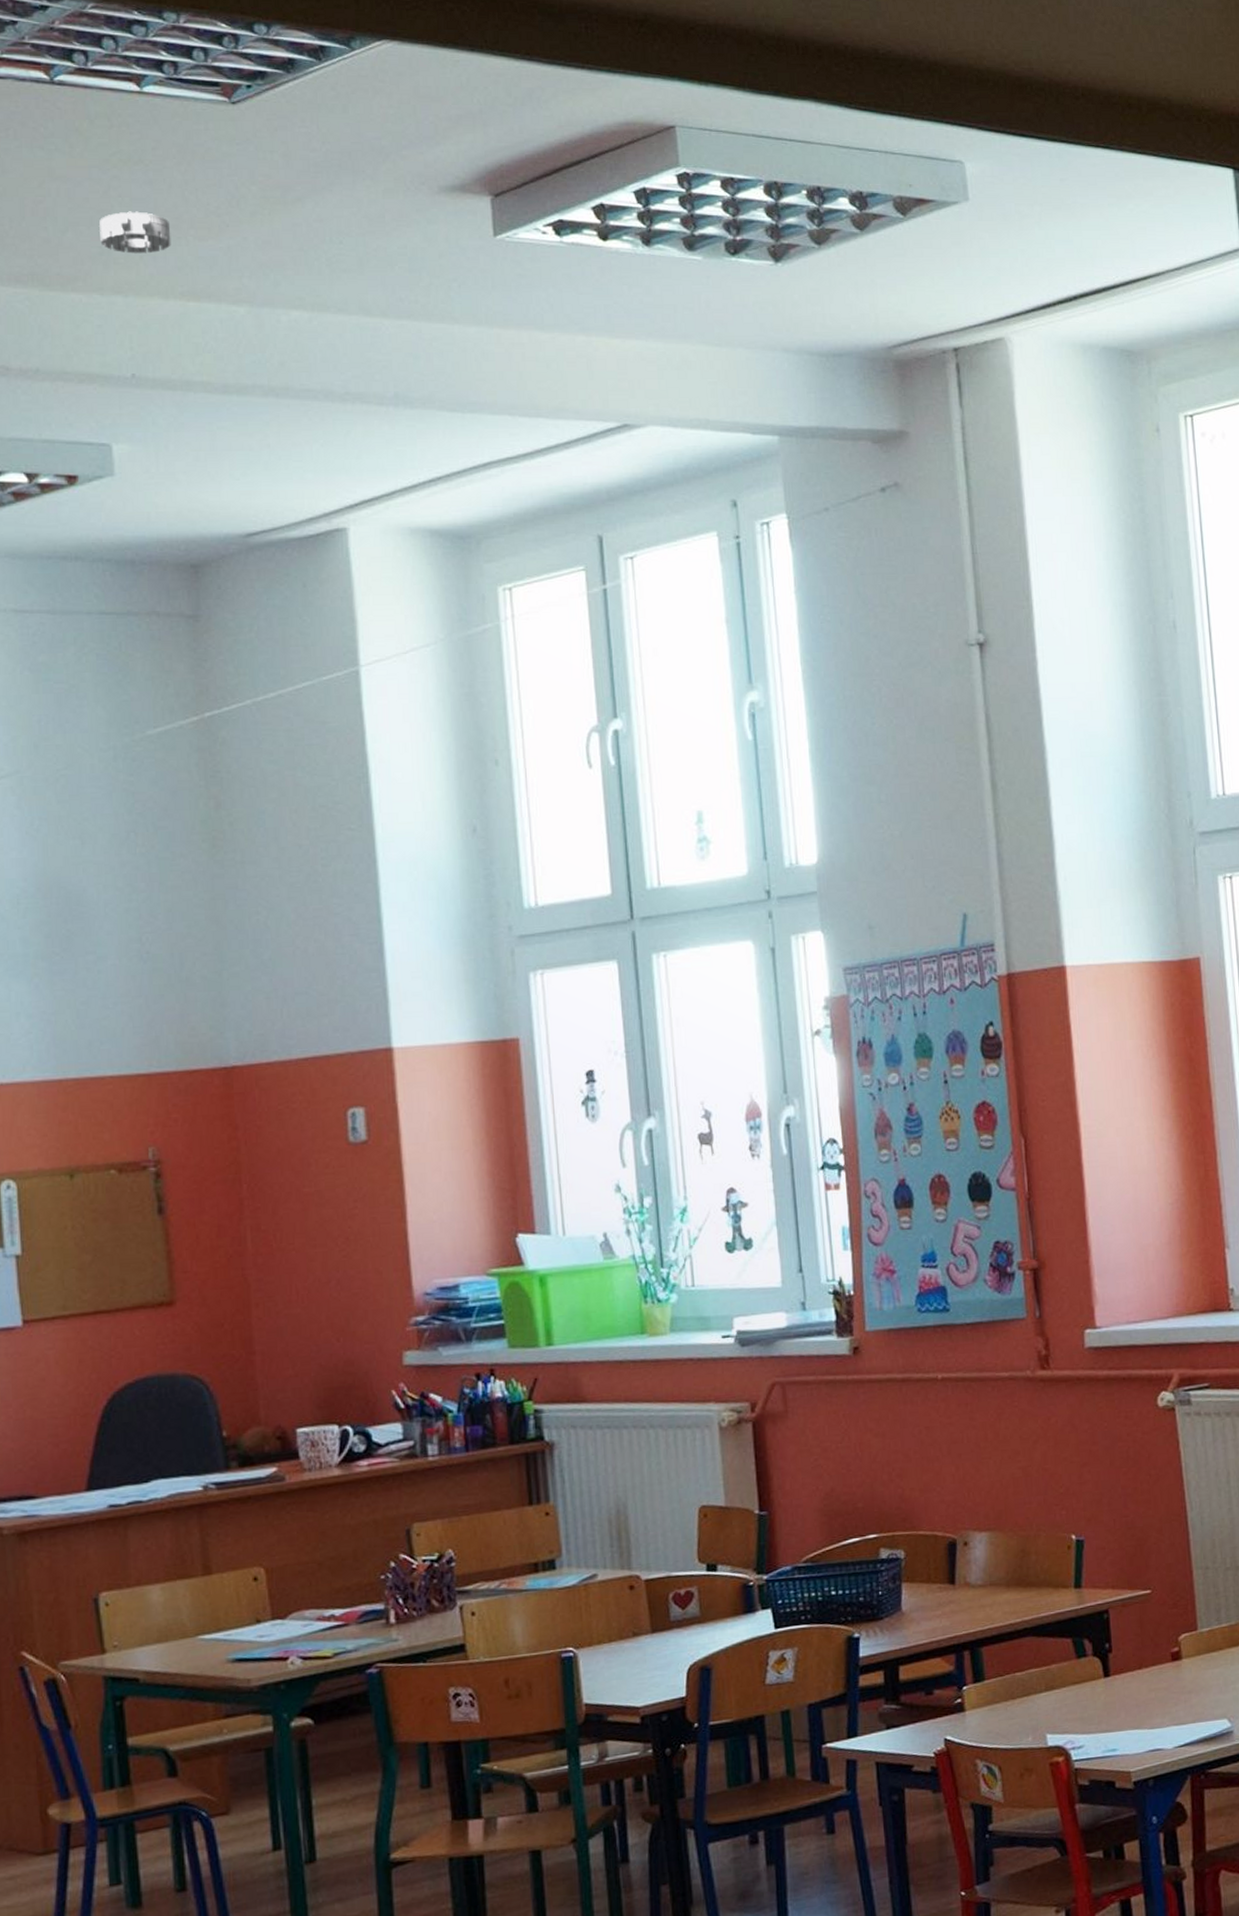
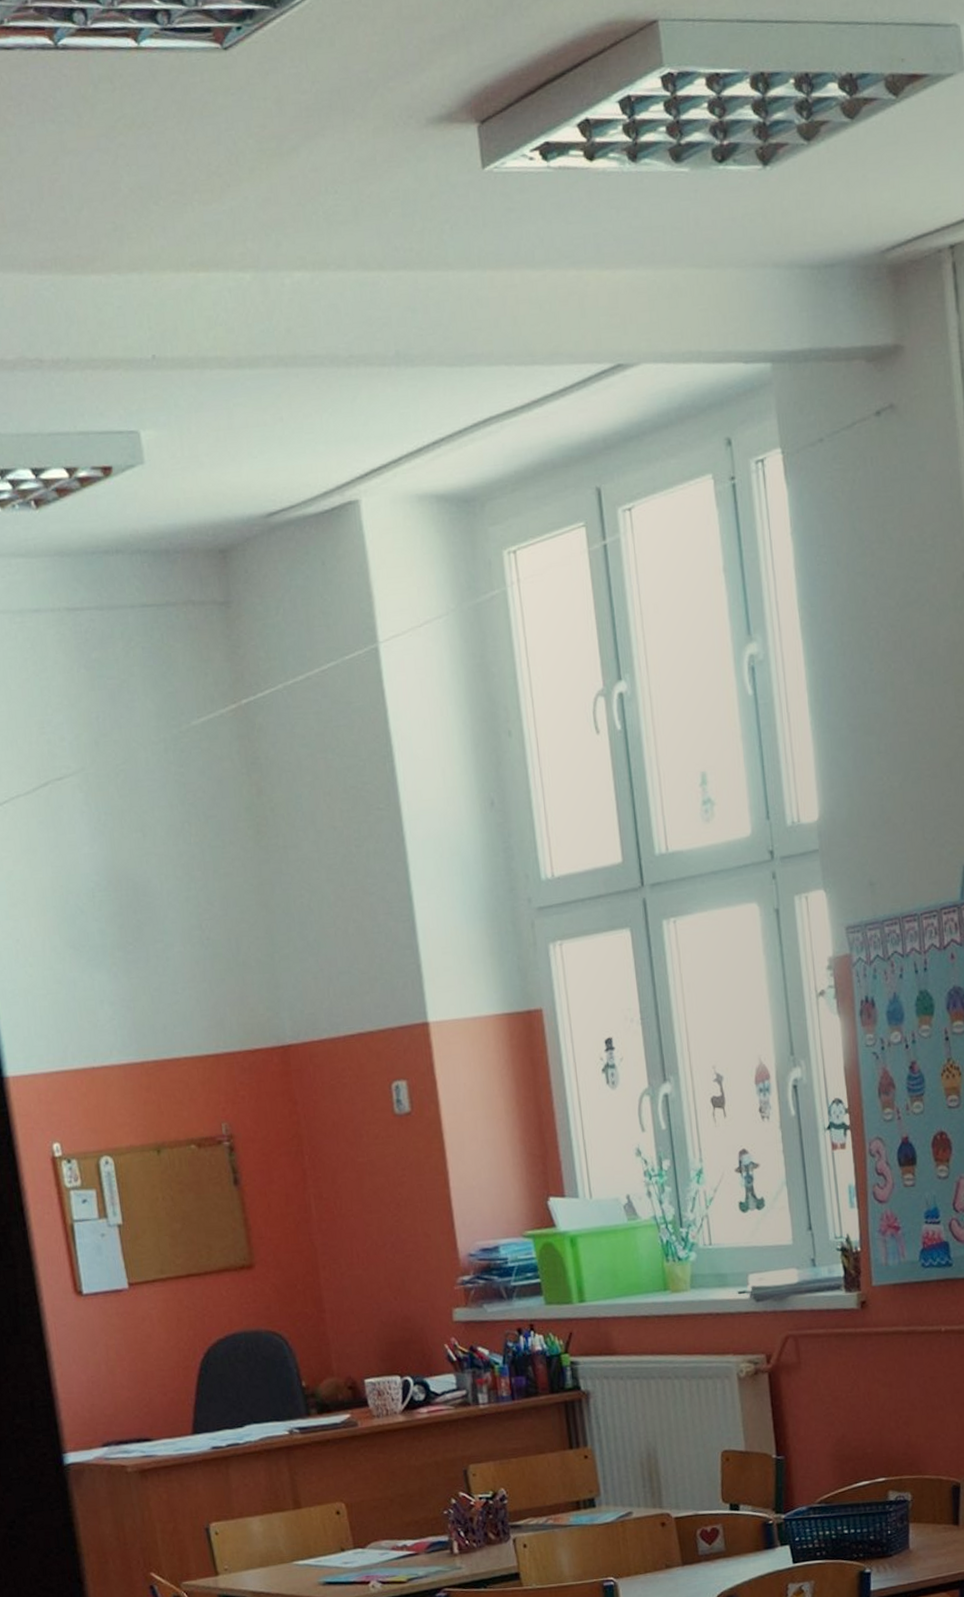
smoke detector: present [99,211,171,254] -> none [111,179,178,227]

